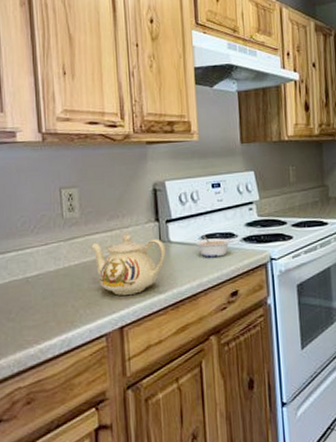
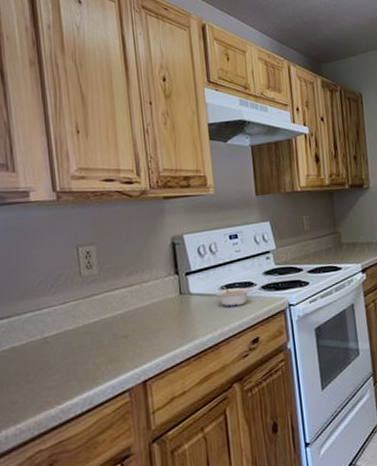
teapot: present [91,233,166,295] -> none [111,287,187,350]

